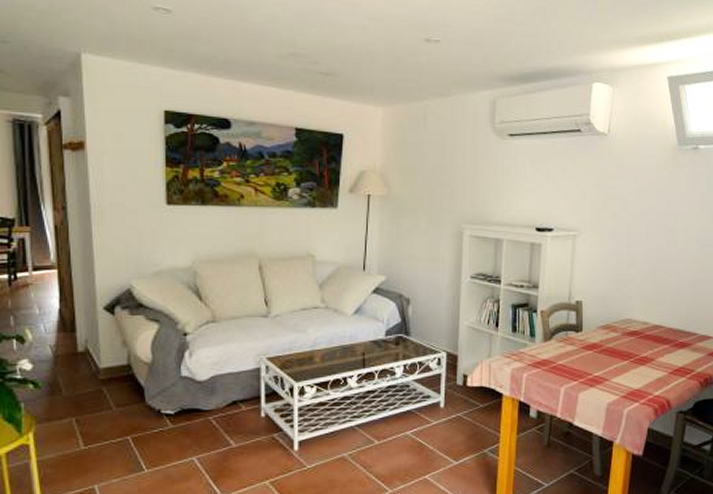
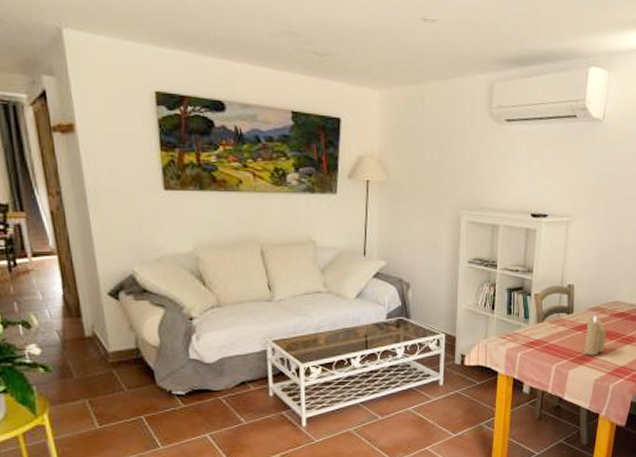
candle: none [595,333,619,377] -> present [584,315,607,355]

